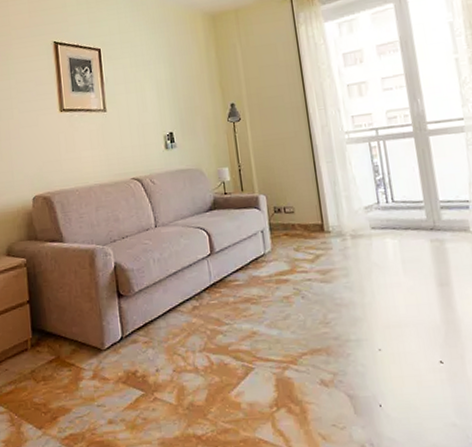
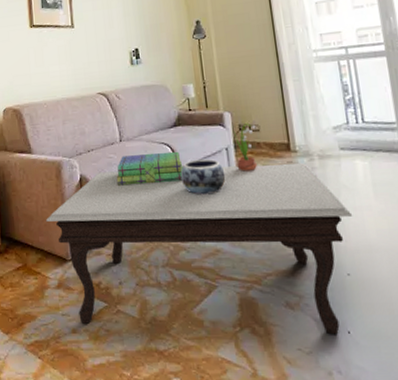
coffee table: none [80,243,384,414] -> present [46,163,353,335]
stack of books: none [151,235,220,272] -> present [116,151,184,186]
decorative bowl: none [216,242,262,279] -> present [180,158,226,195]
potted flower: none [268,204,292,253] -> present [233,122,257,172]

